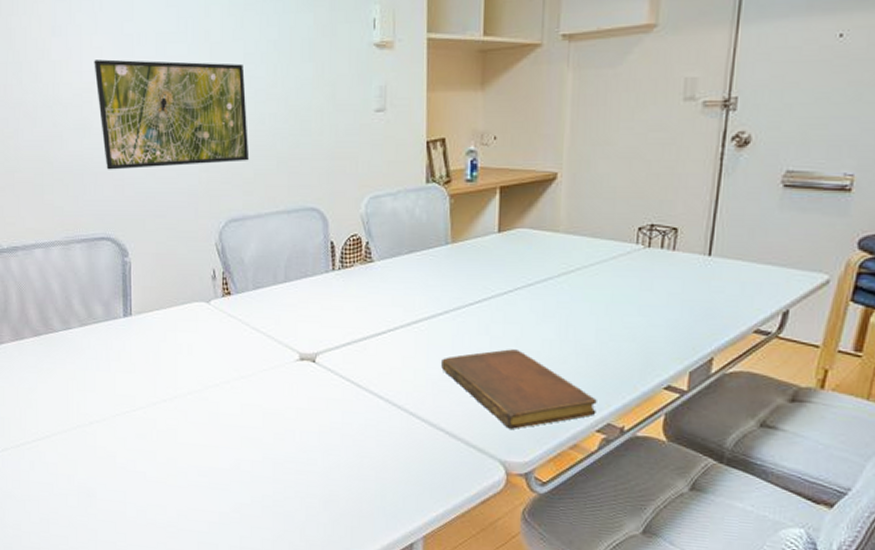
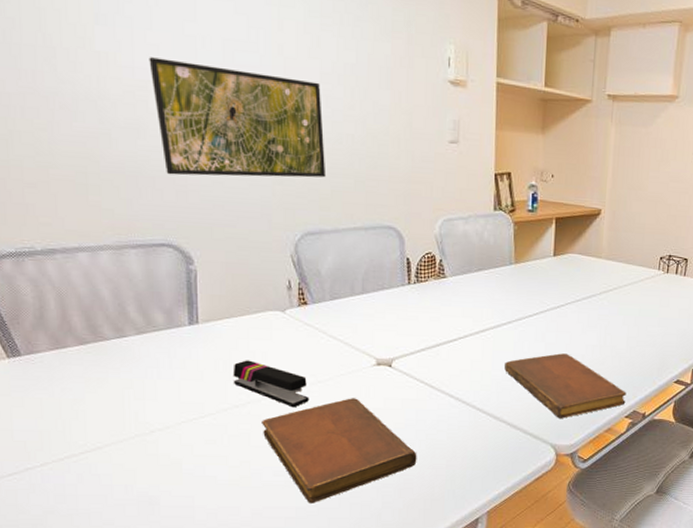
stapler: none [161,353,233,404] -> present [233,360,309,408]
notebook: none [187,395,343,509] -> present [262,398,417,503]

